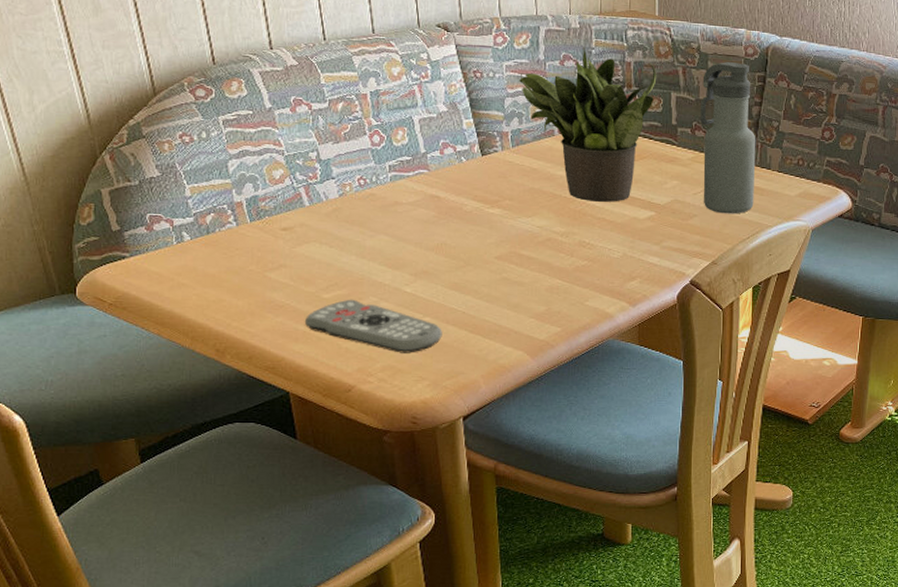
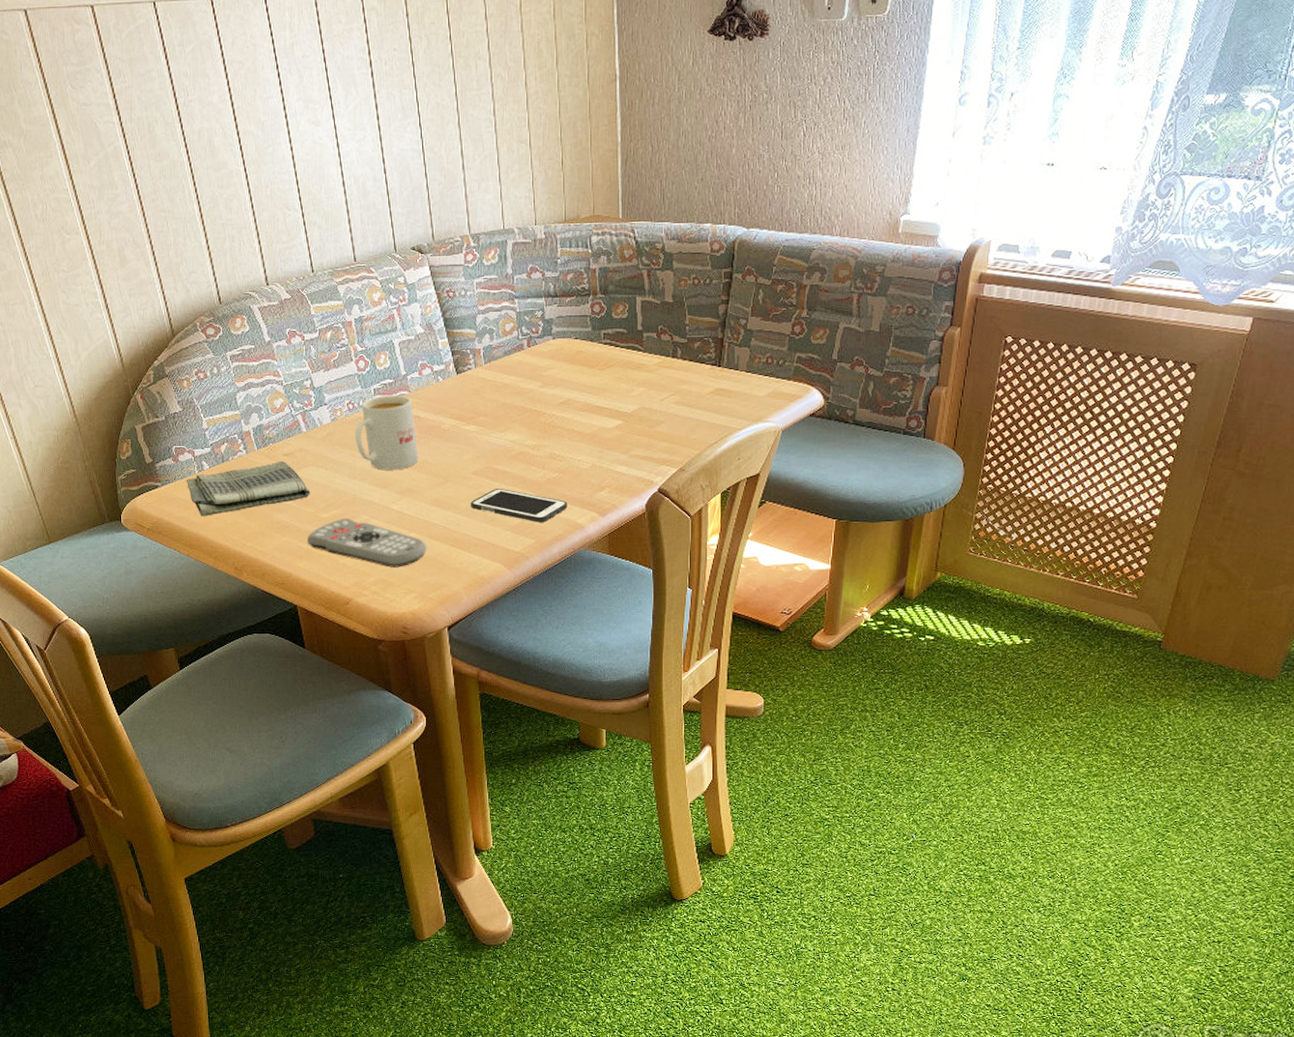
dish towel: none [160,235,311,292] -> present [185,461,311,516]
mug: none [365,172,437,251] -> present [355,394,419,470]
cell phone: none [493,274,597,311] -> present [471,489,568,522]
potted plant: present [518,46,657,202] -> none [488,256,622,413]
water bottle: present [701,62,756,214] -> none [666,260,723,419]

